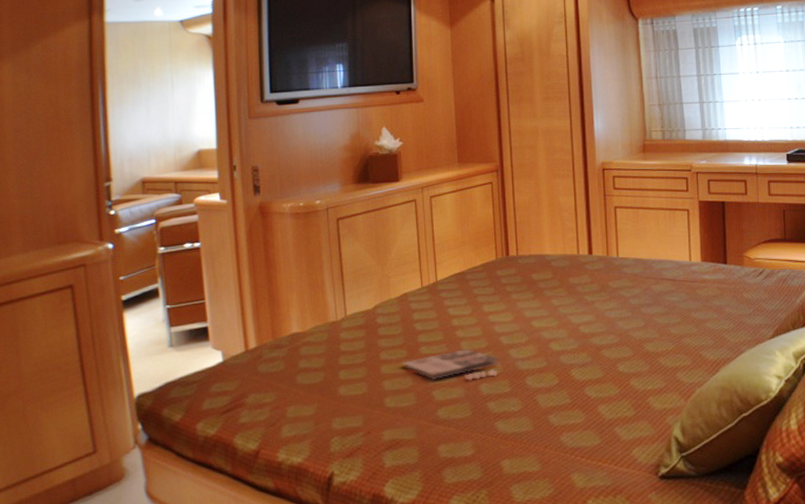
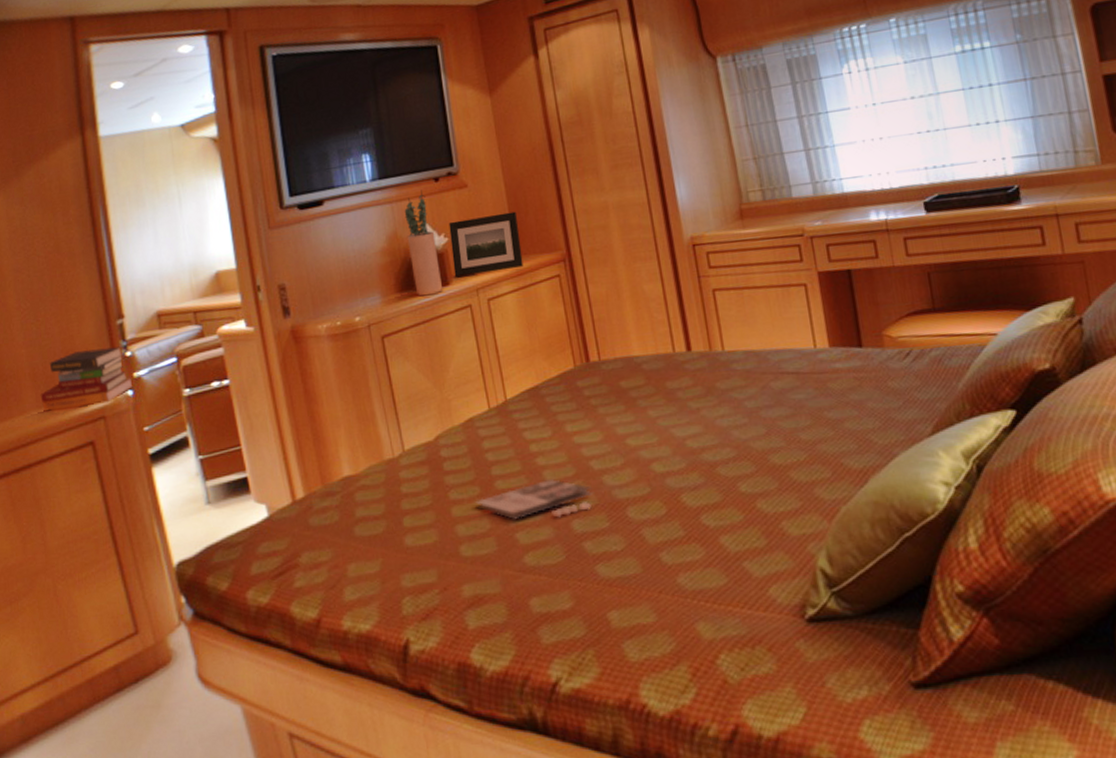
books: none [28,205,114,255] -> present [40,346,133,412]
vase: none [368,100,393,189] -> present [404,190,442,297]
picture frame: none [404,126,463,176] -> present [448,211,524,278]

